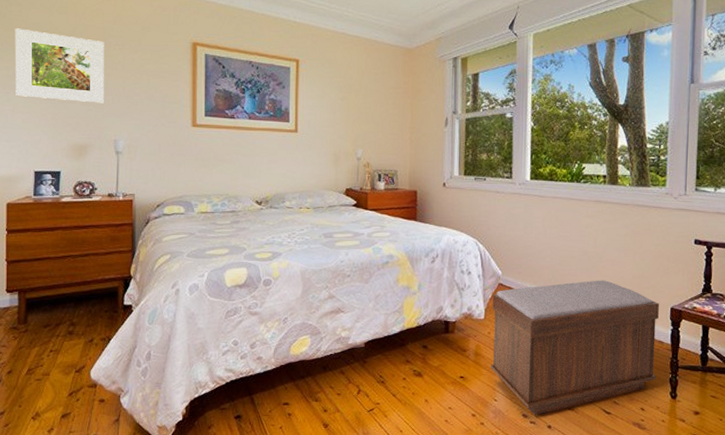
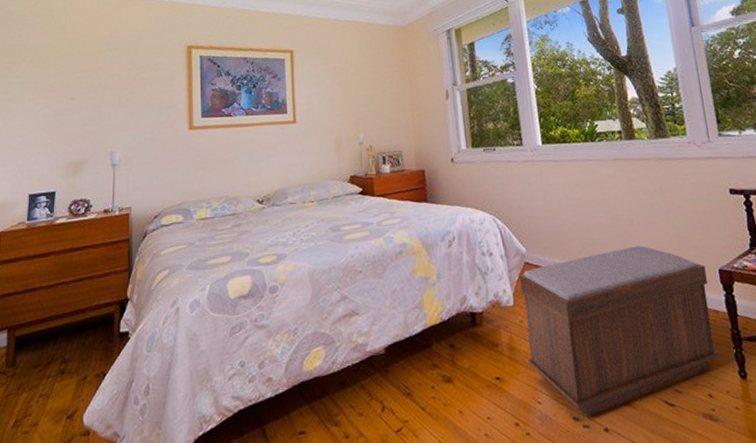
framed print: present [15,28,104,103] -> none [13,52,101,120]

